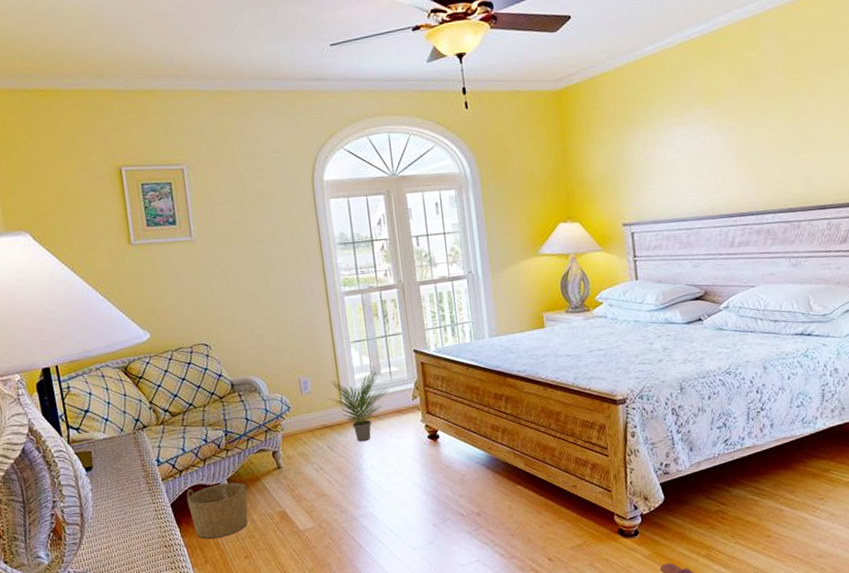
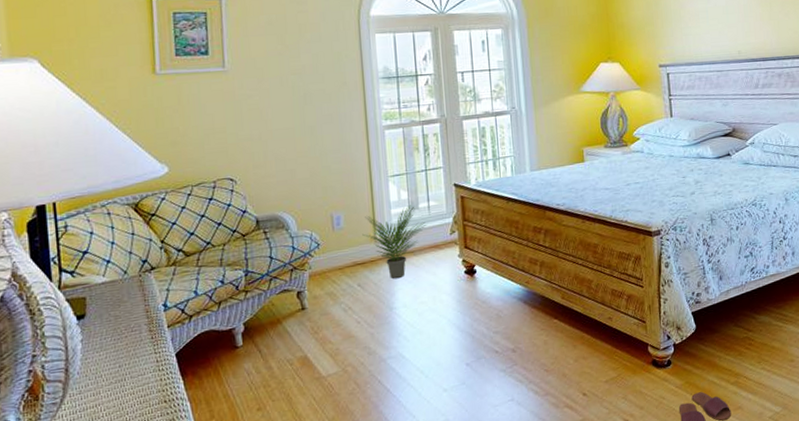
basket: present [186,482,248,539] -> none [195,326,266,391]

